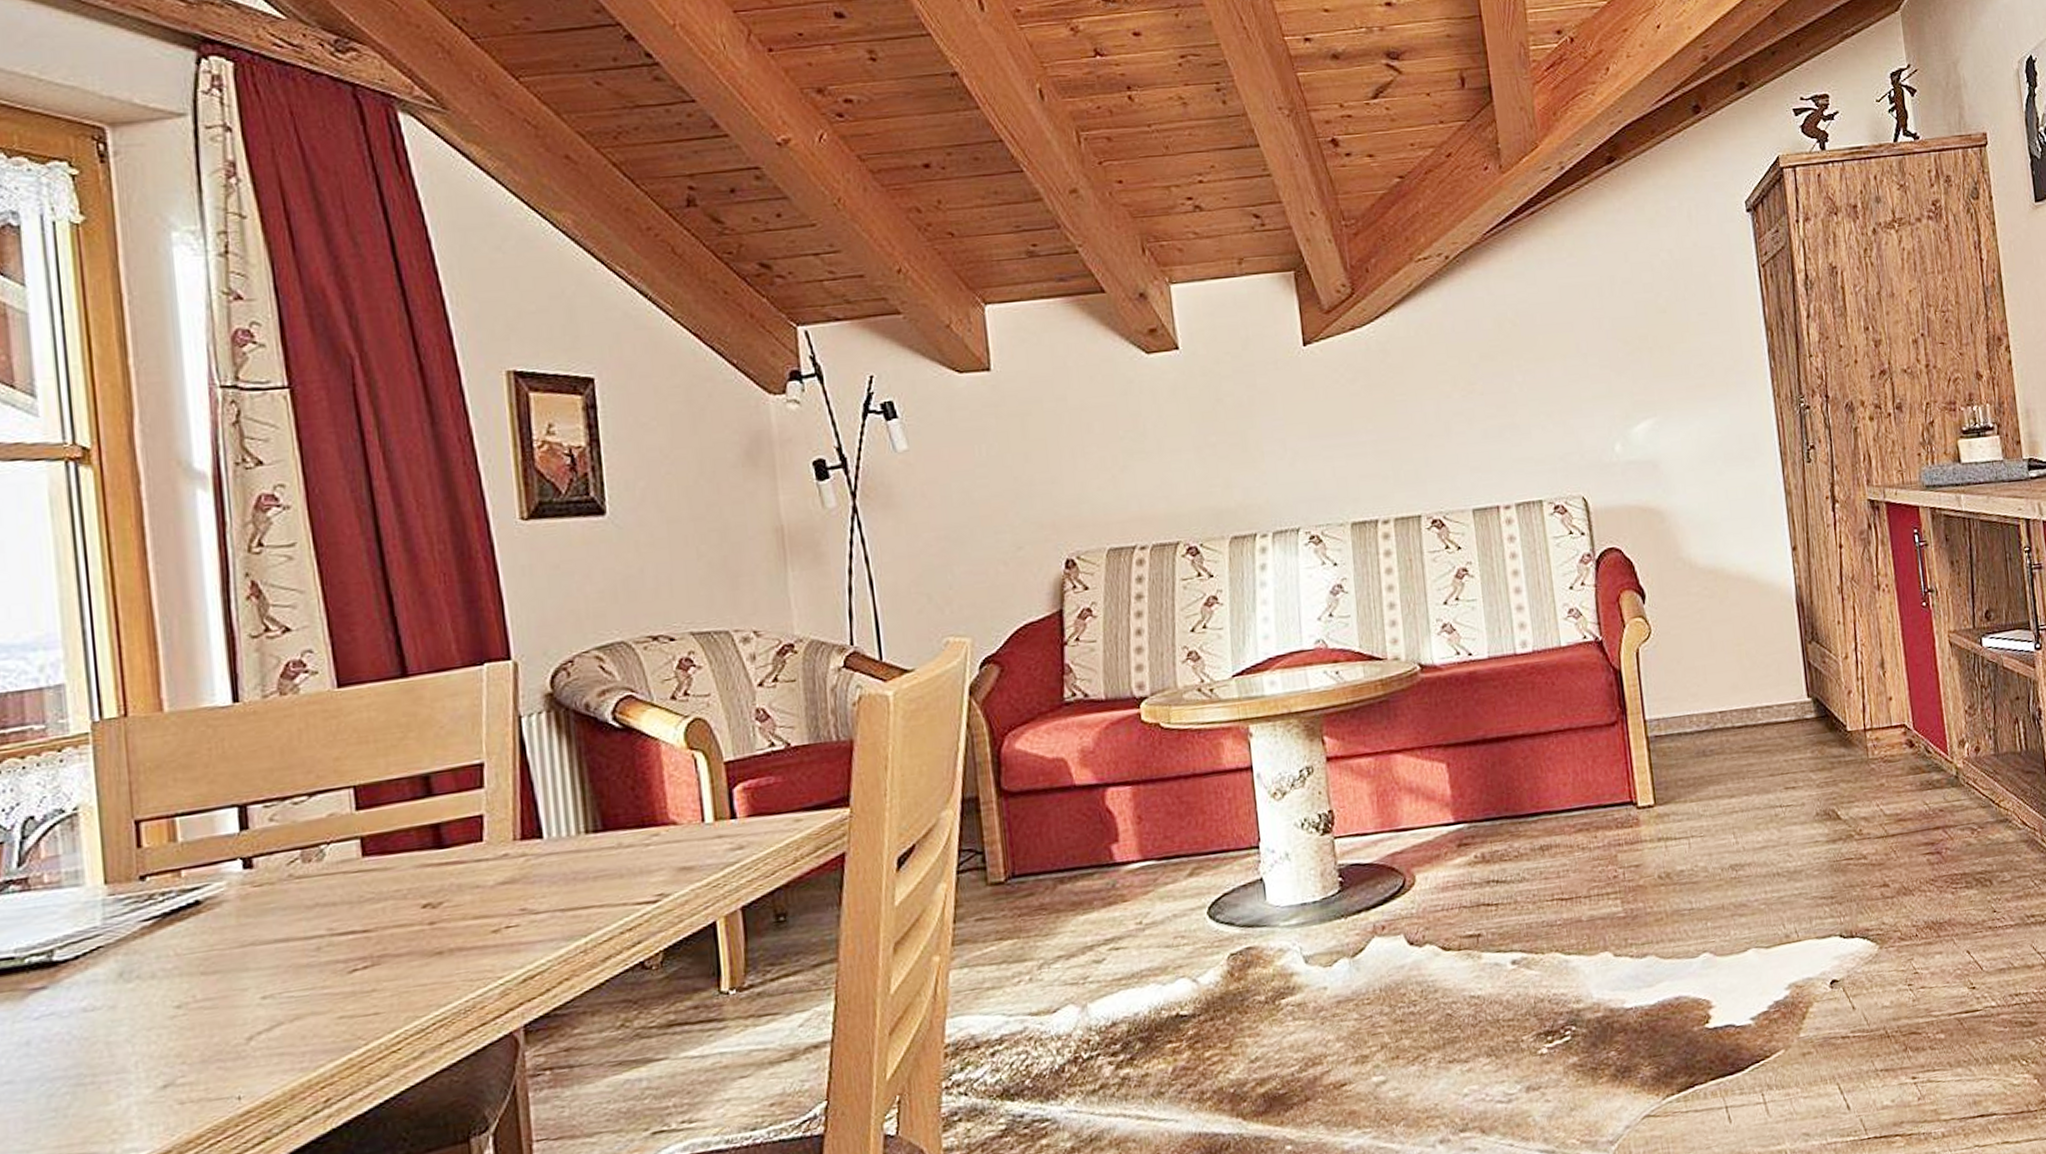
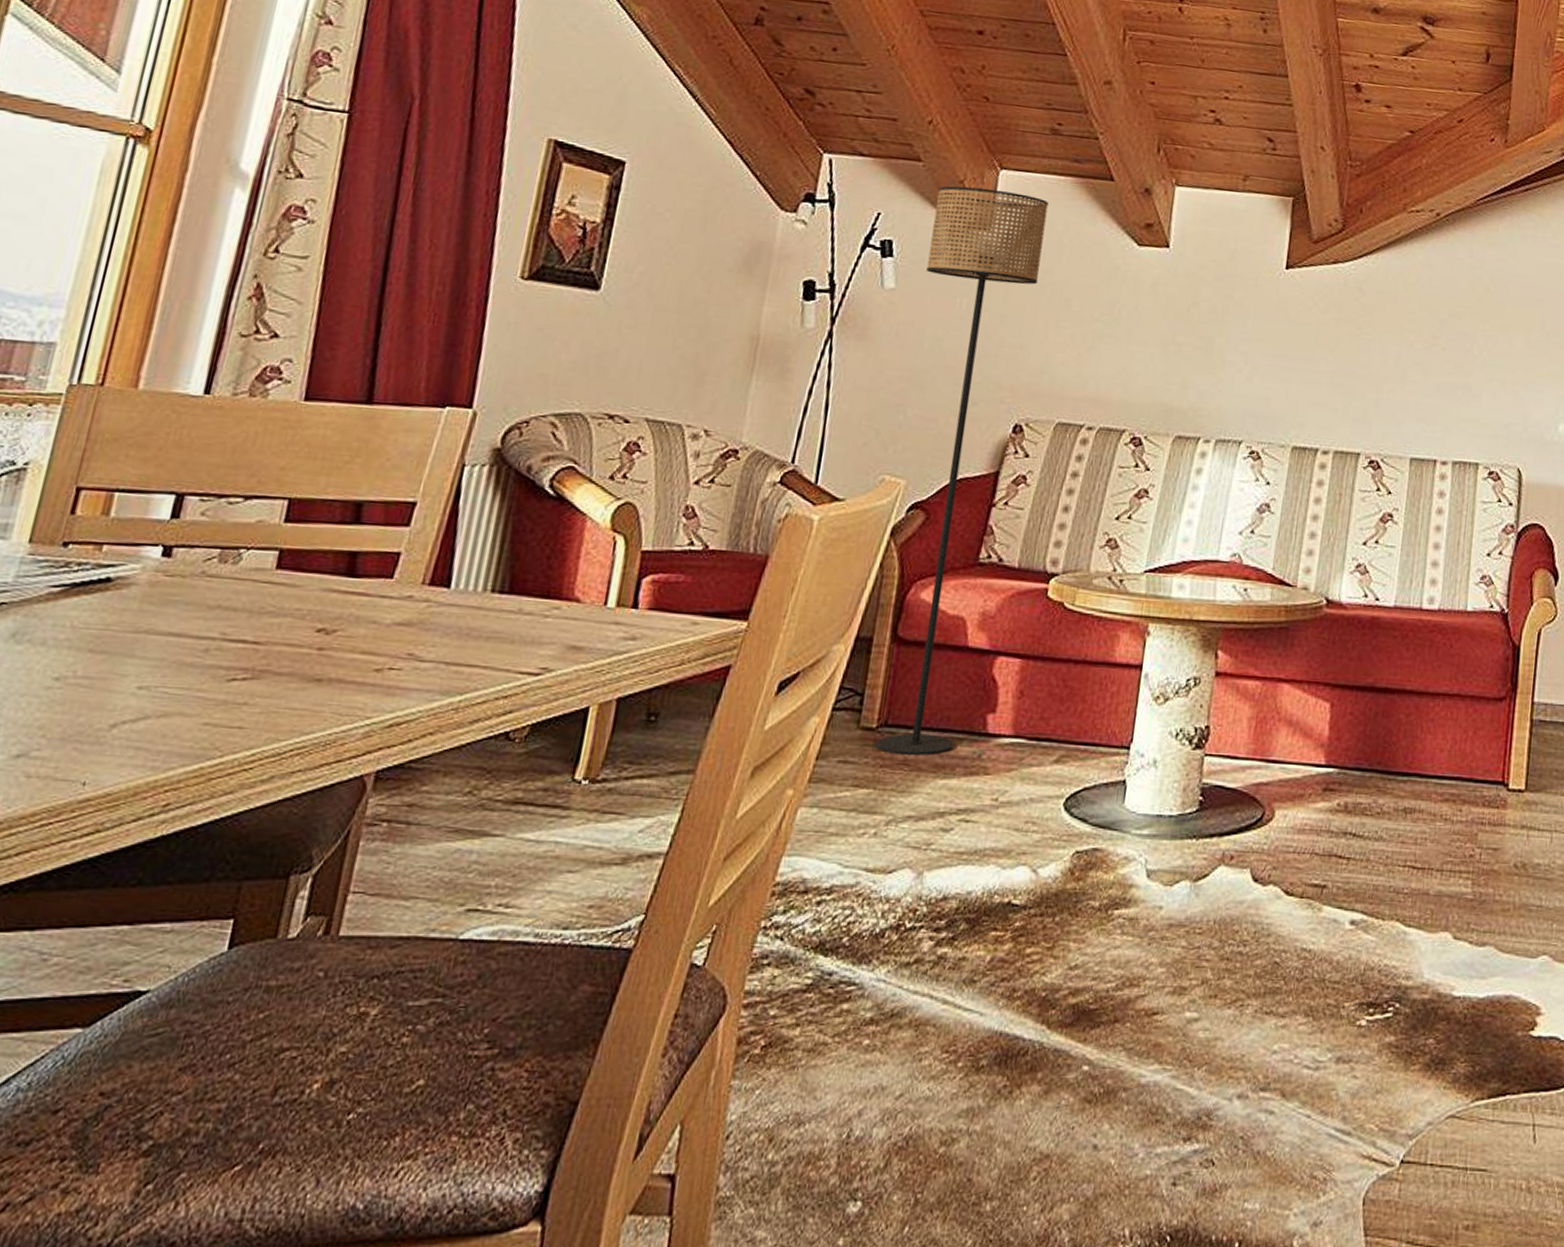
floor lamp: none [925,325,1086,902] -> present [875,186,1049,756]

